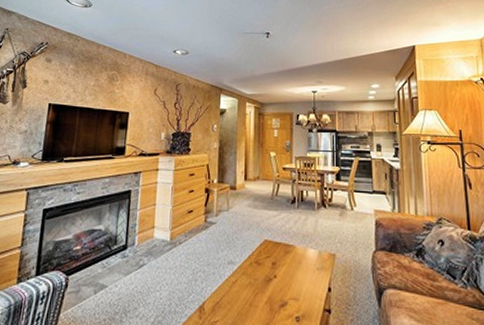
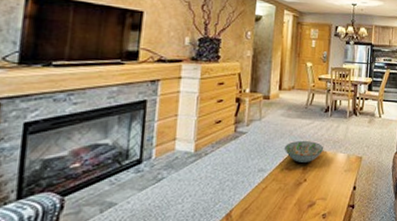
decorative bowl: none [252,233,293,257] -> present [284,141,324,162]

